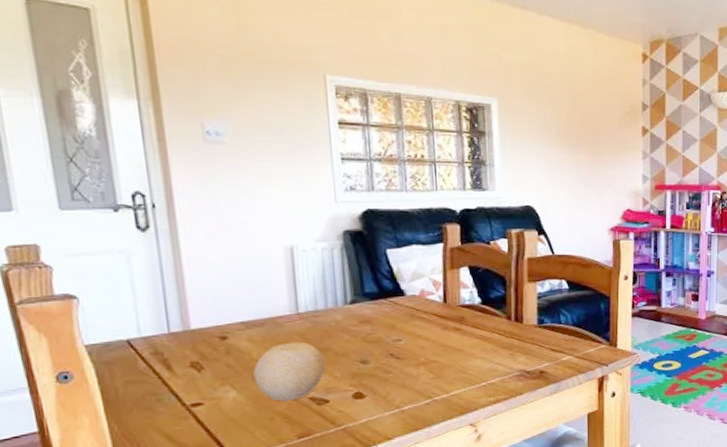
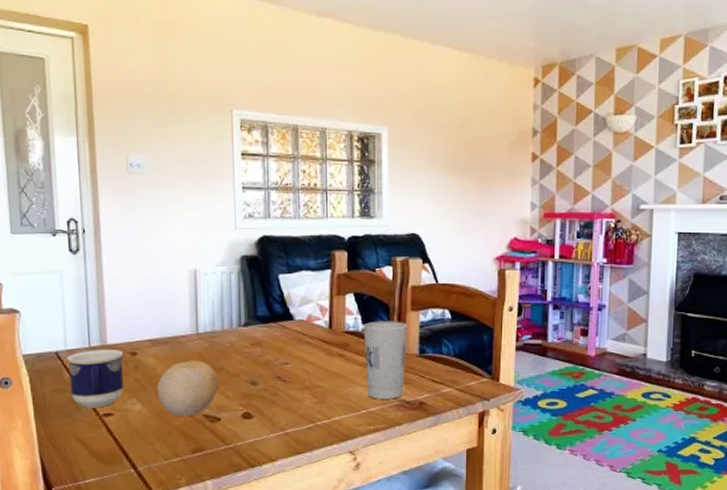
cup: none [142,334,214,399] -> present [67,350,124,408]
cup: none [479,293,525,371] -> present [363,321,407,399]

